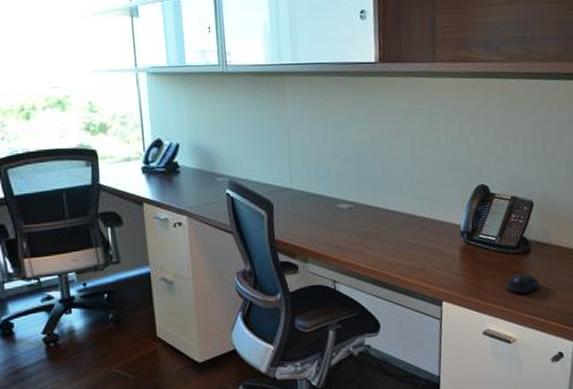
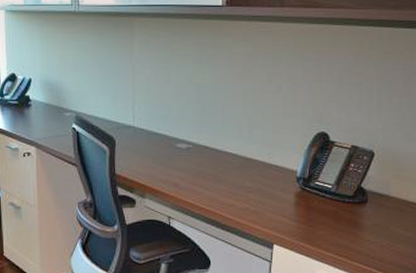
computer mouse: present [505,274,540,294] -> none [339,223,374,243]

